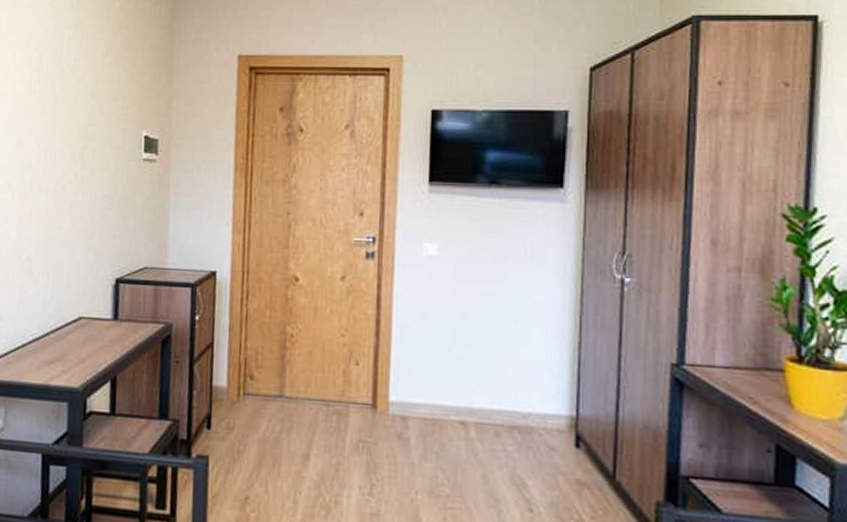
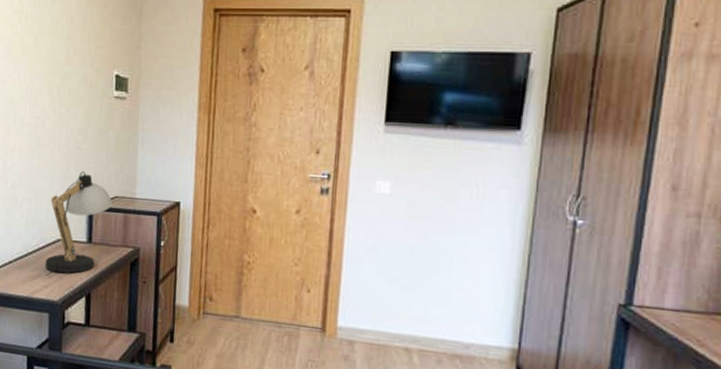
desk lamp: none [64,240,142,360] -> present [45,171,113,277]

